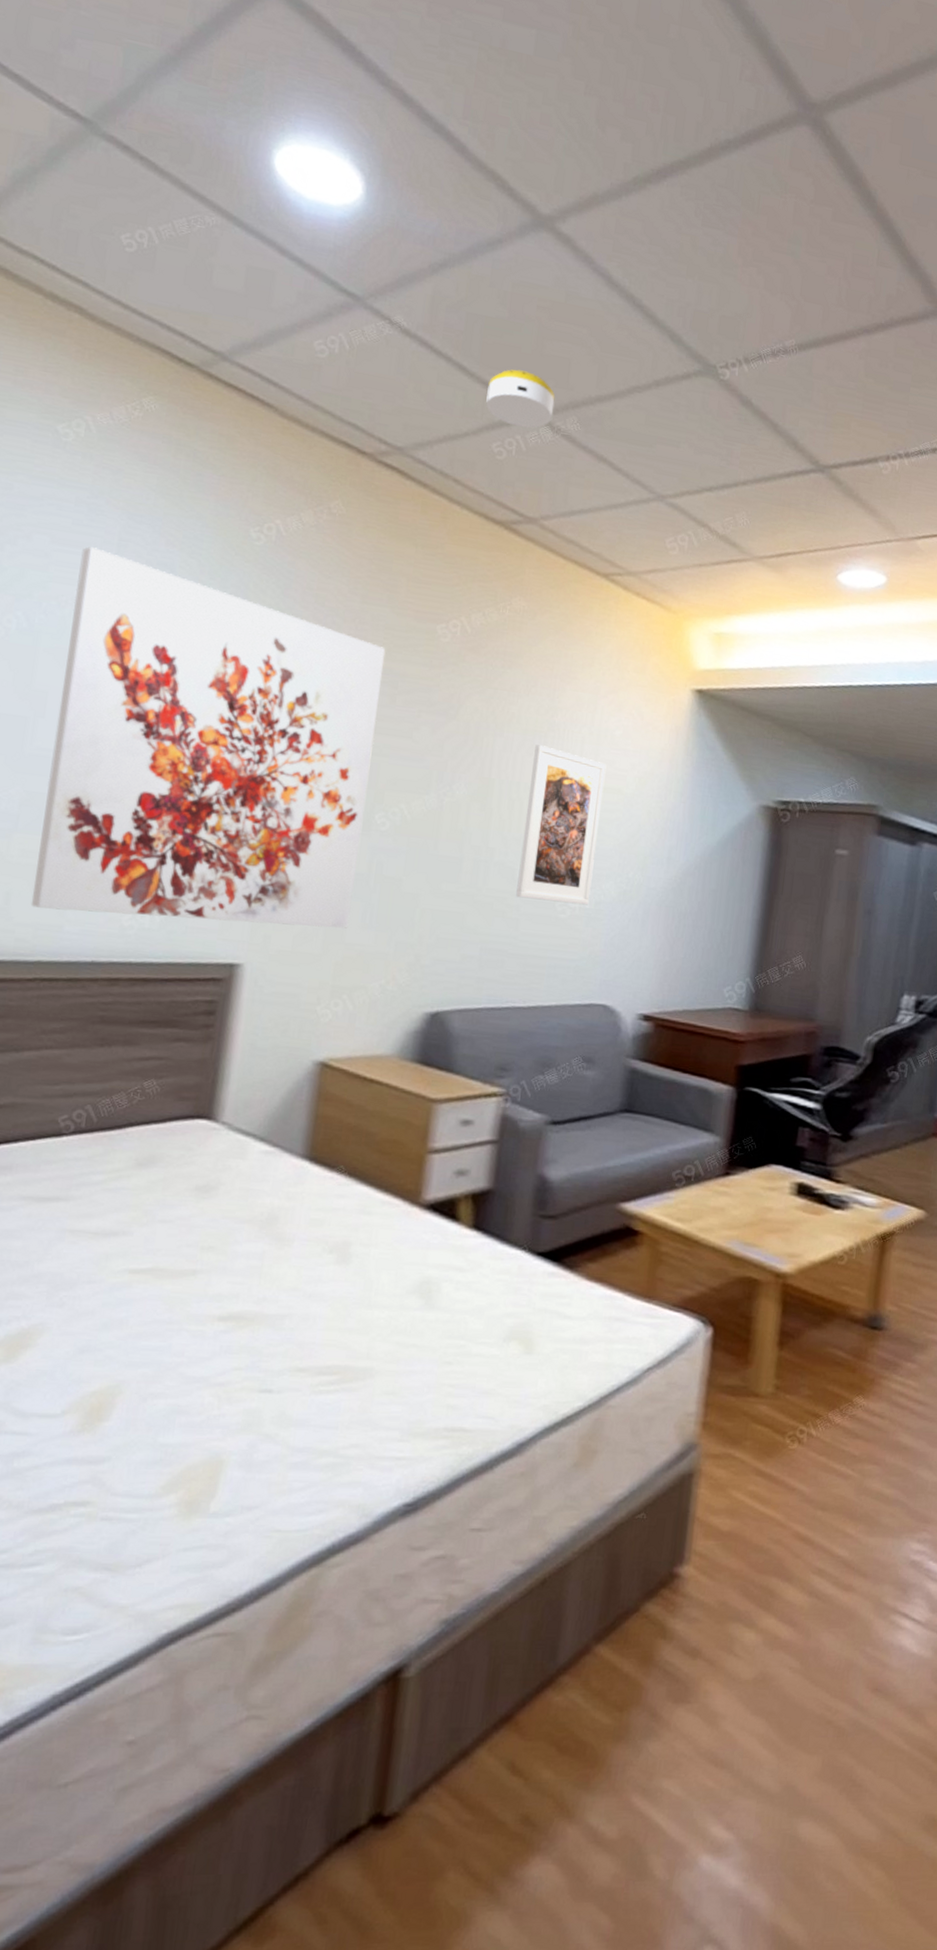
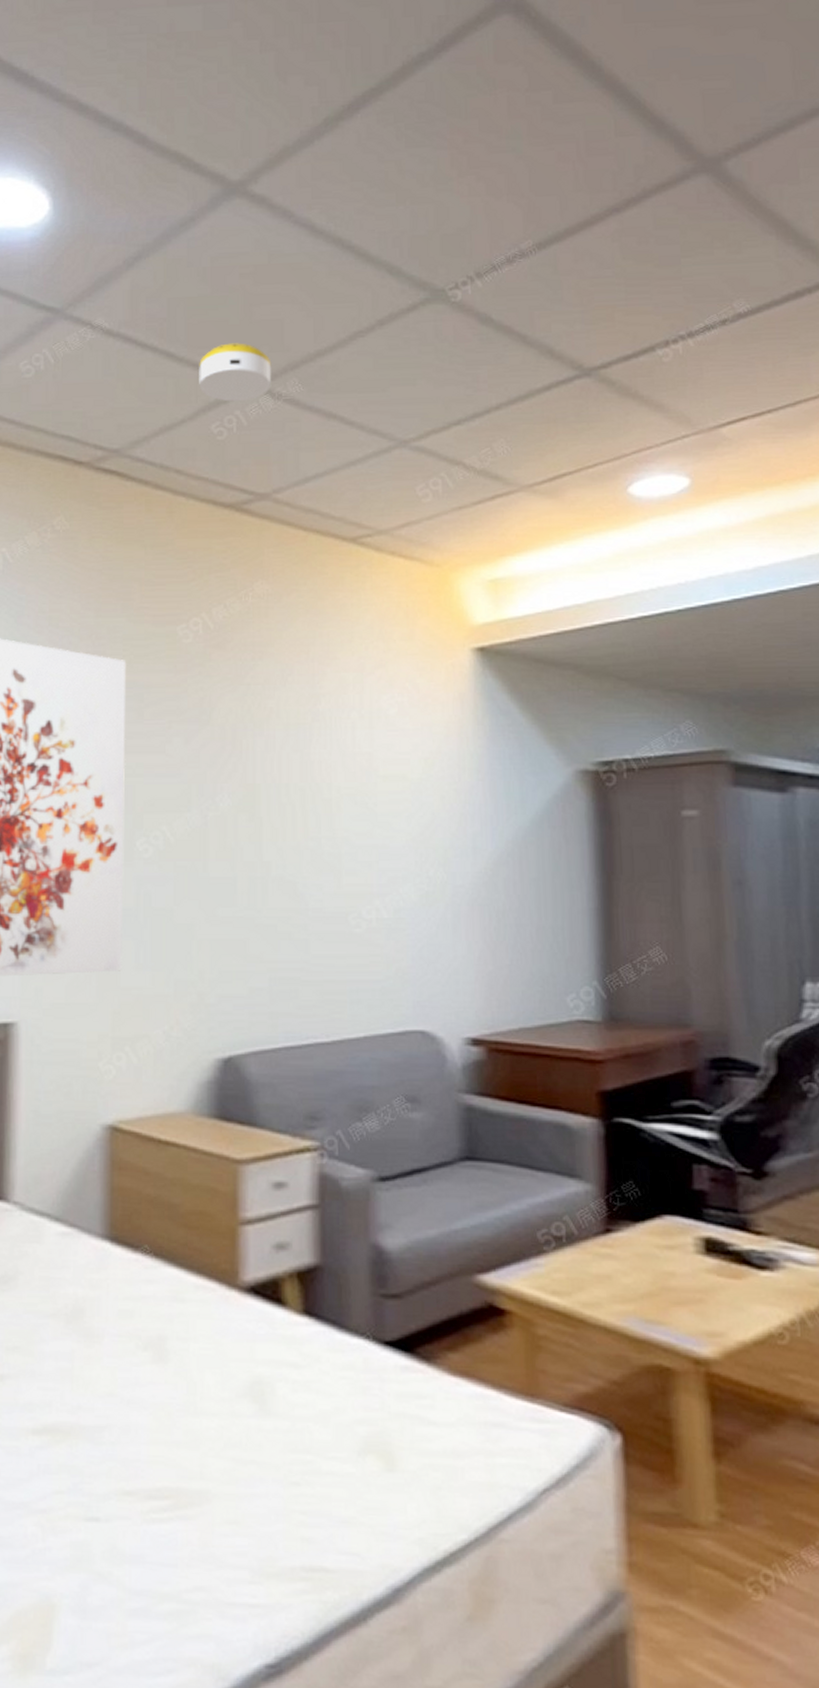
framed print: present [516,745,607,905] -> none [300,739,387,915]

